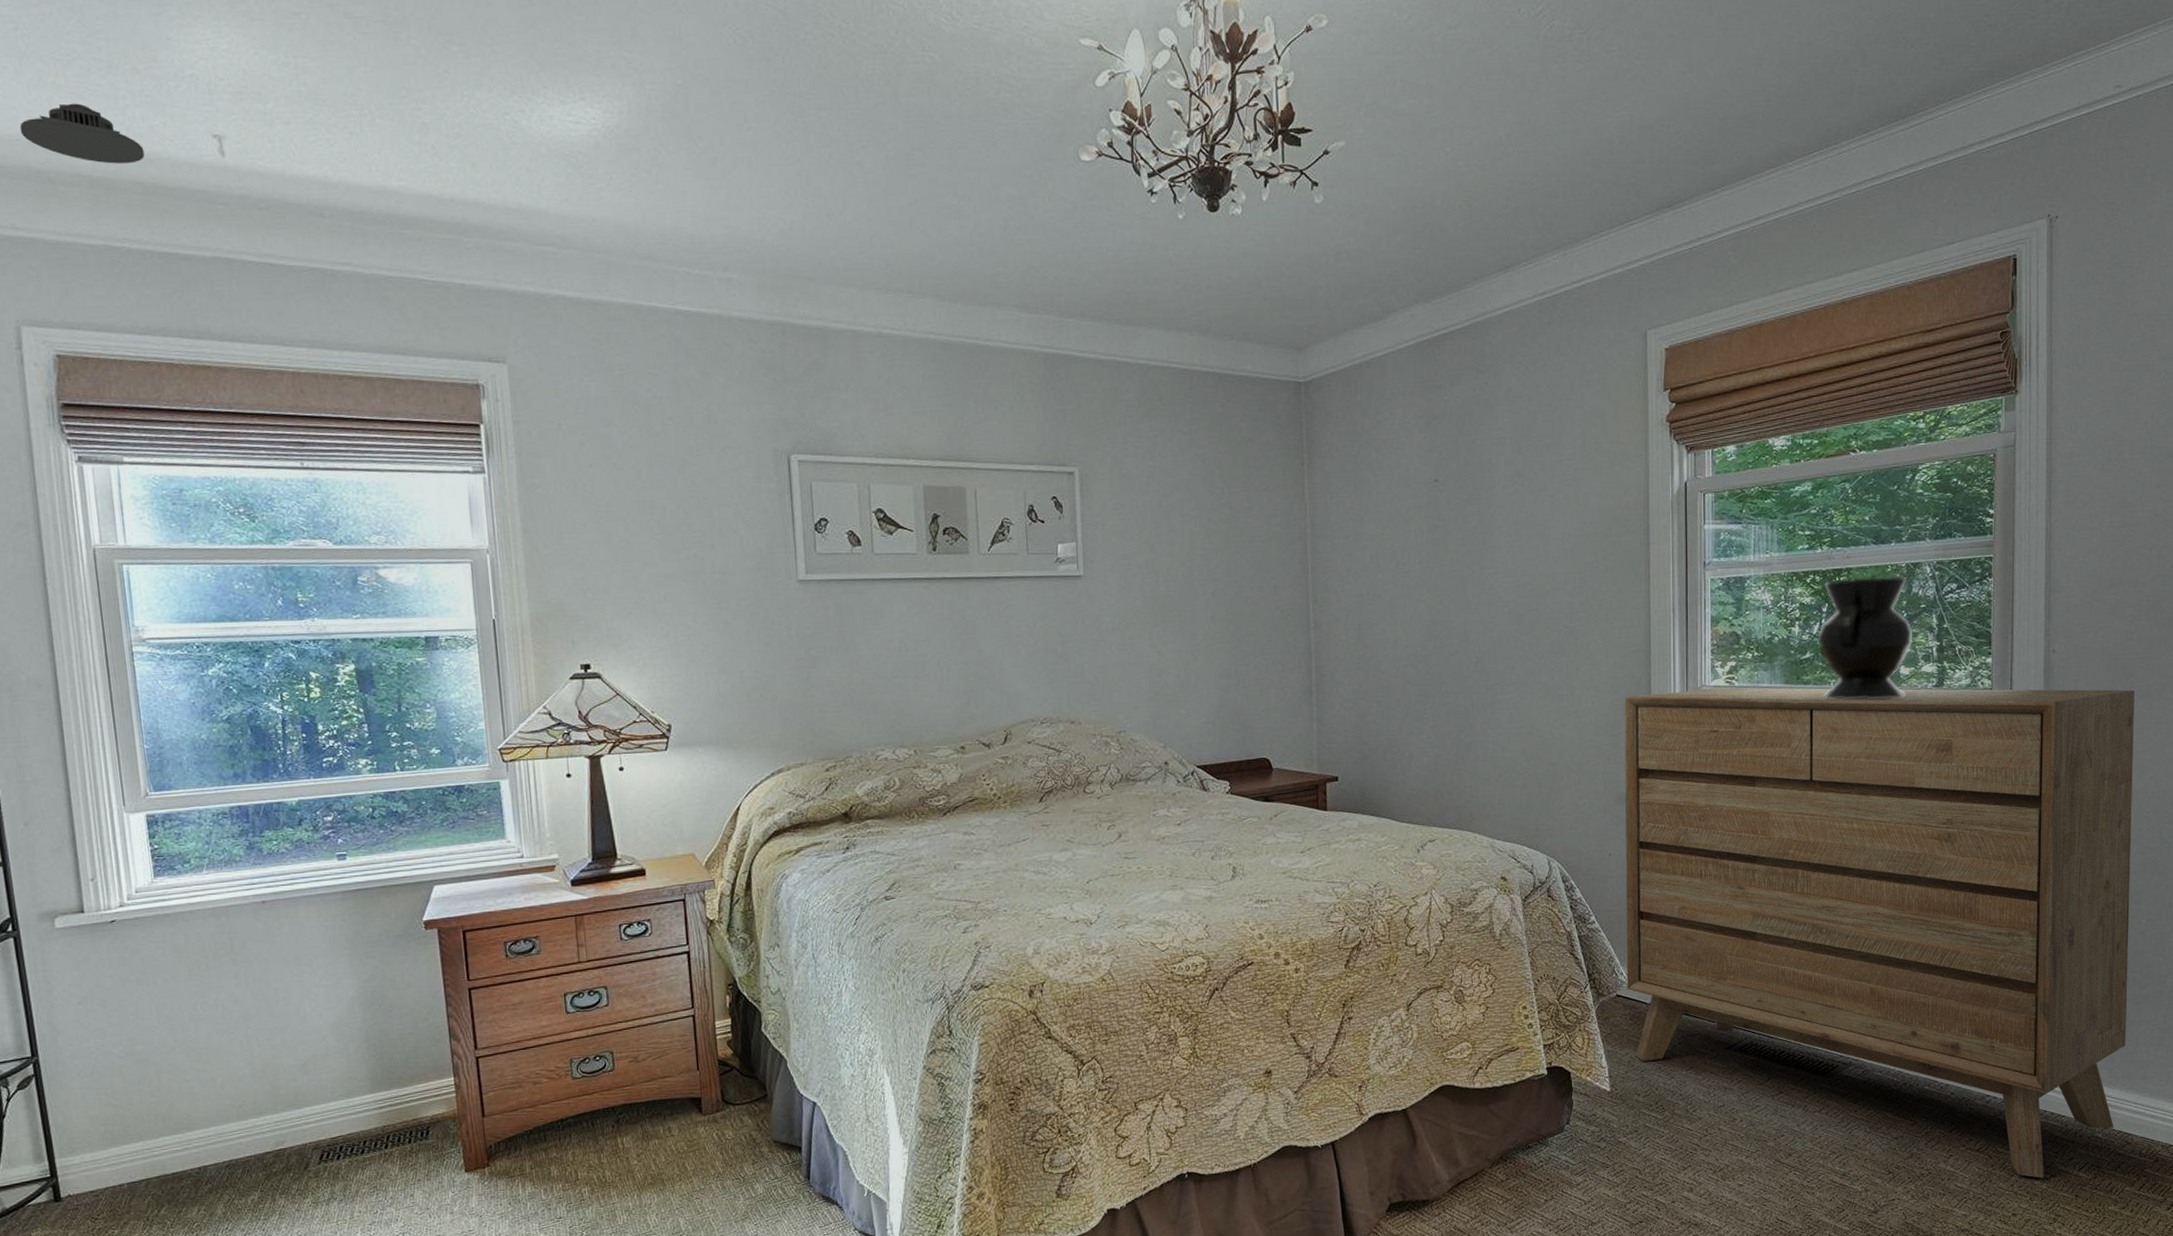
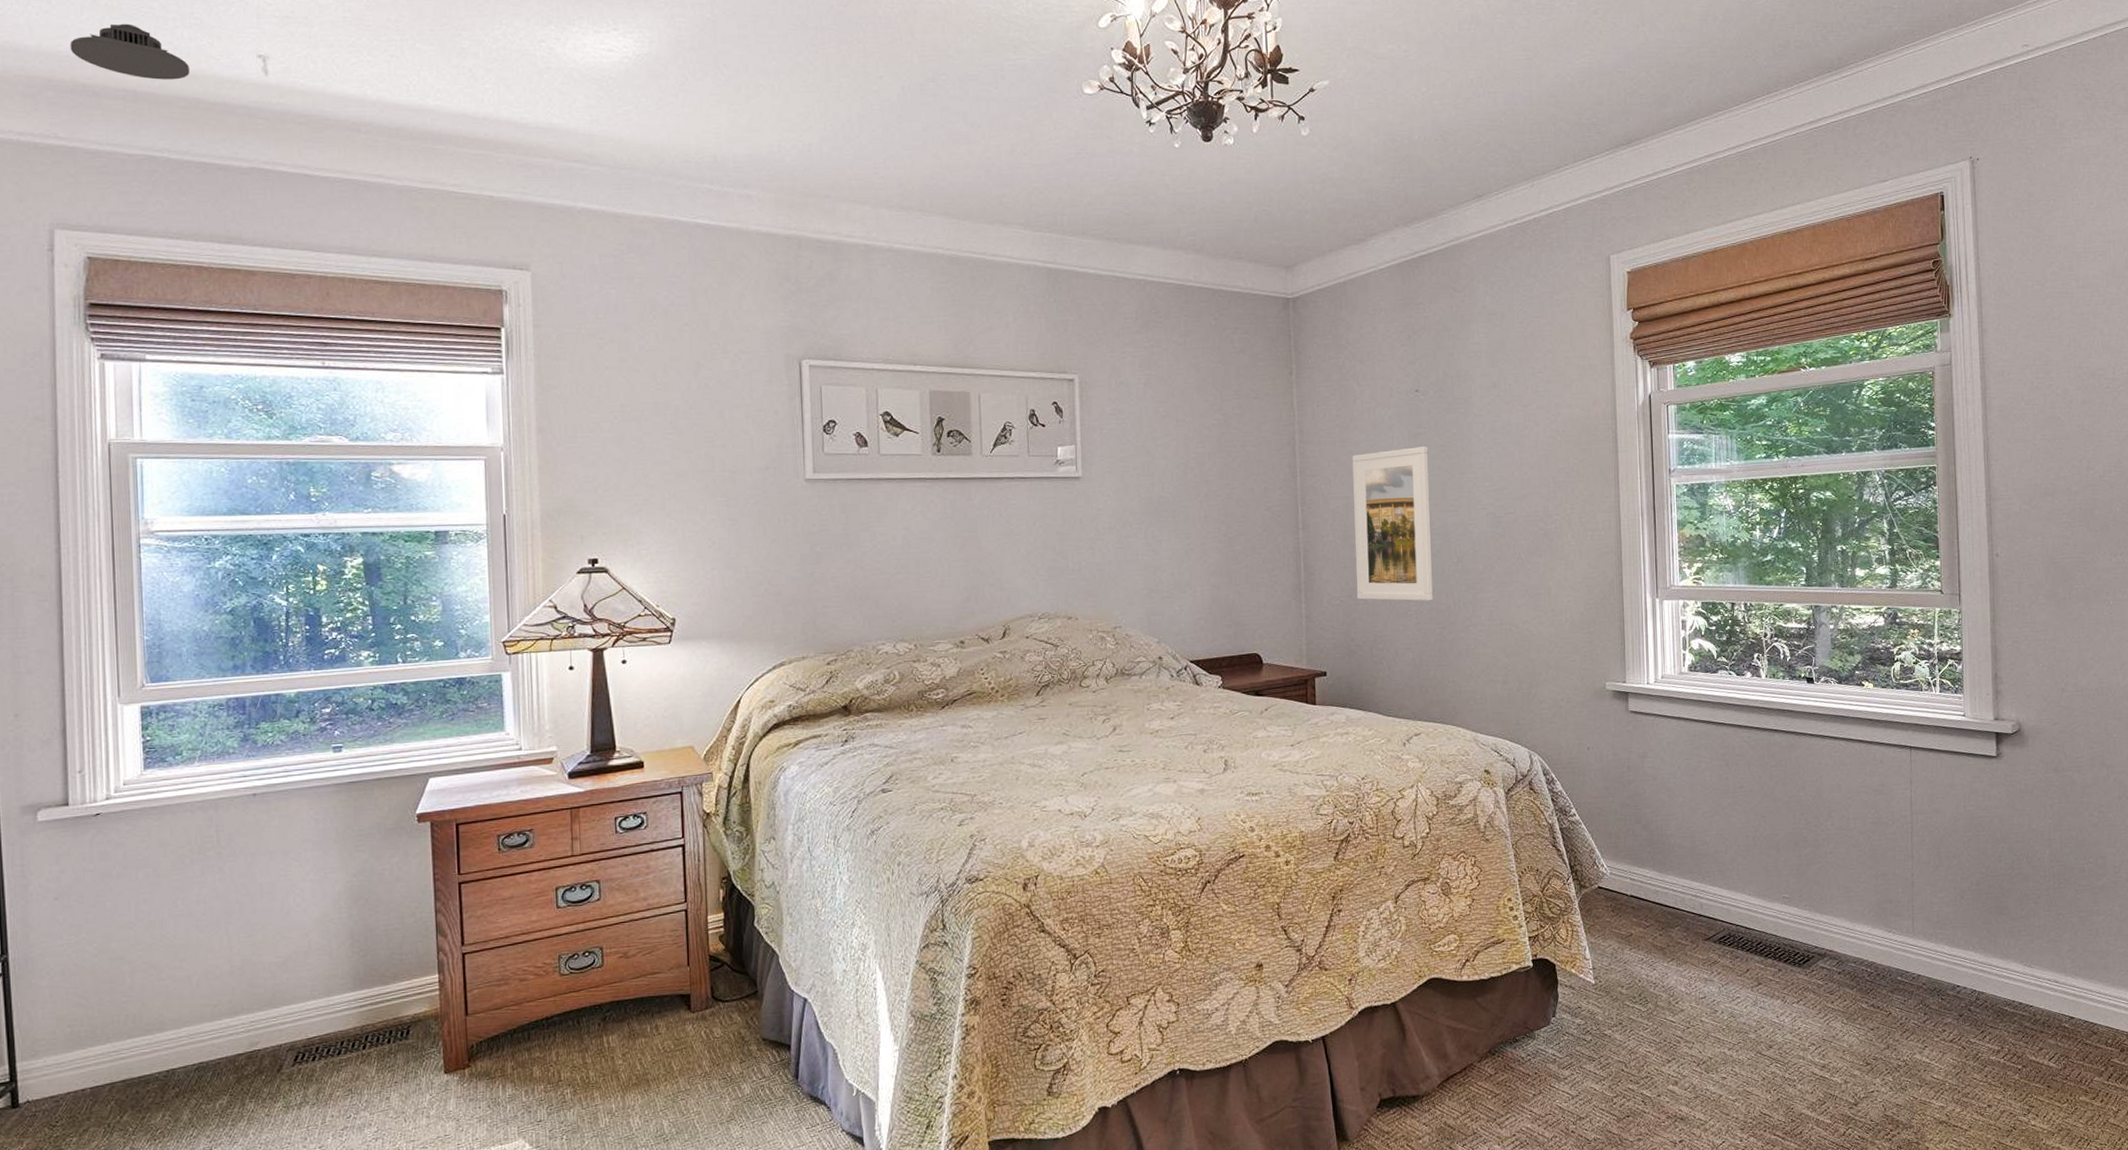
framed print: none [1367,539,1450,703] -> present [1352,446,1433,601]
dresser: present [1624,688,2135,1179] -> none [1598,588,2086,1069]
decorative vase: present [1817,576,1913,699] -> none [1777,484,1866,599]

